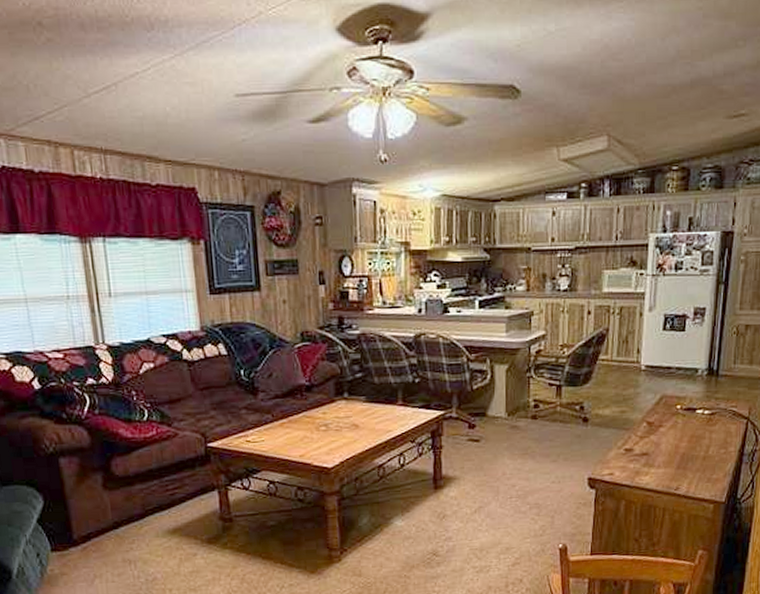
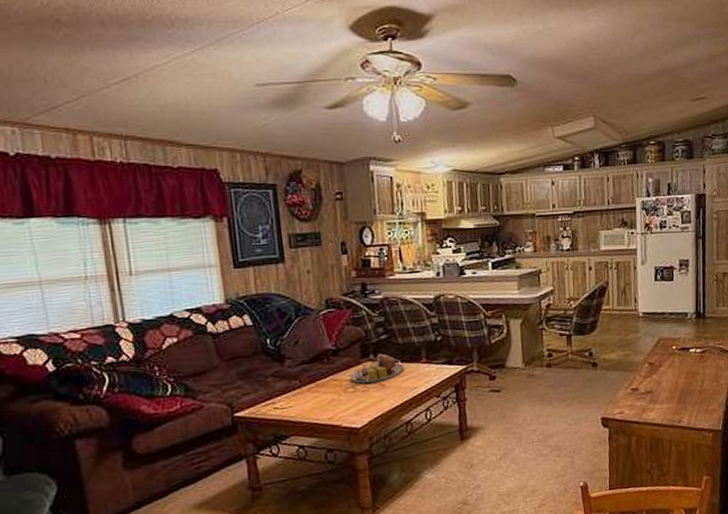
serving tray: none [323,393,379,423] -> present [350,354,404,384]

